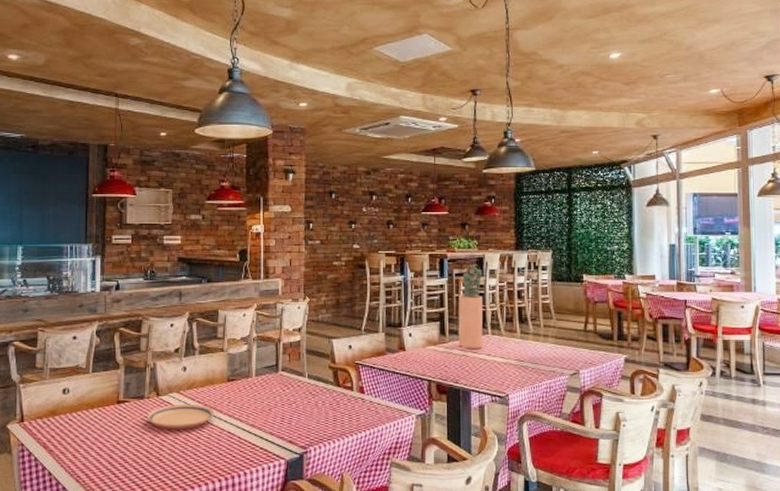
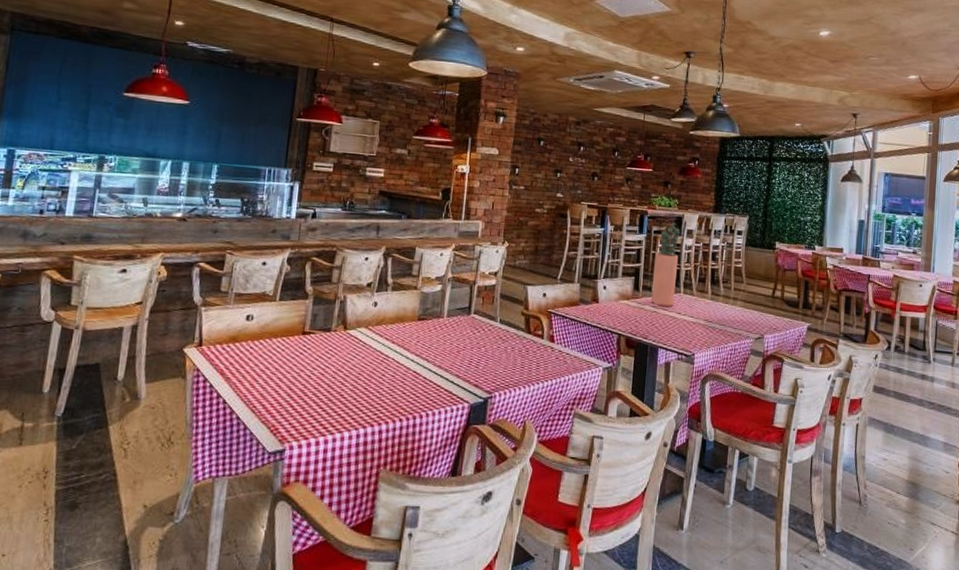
plate: present [147,403,215,430] -> none [332,339,402,366]

